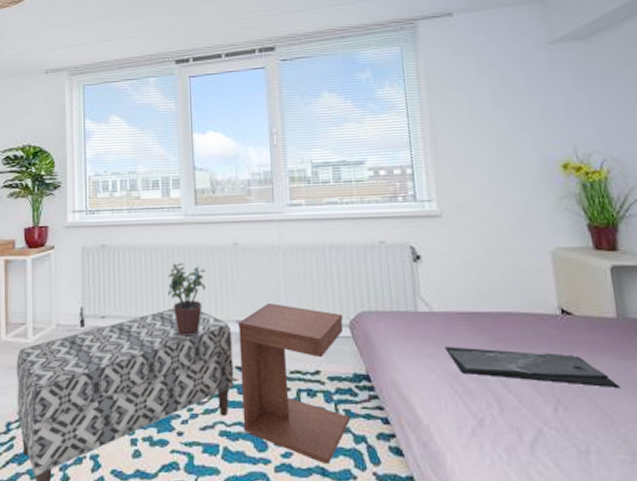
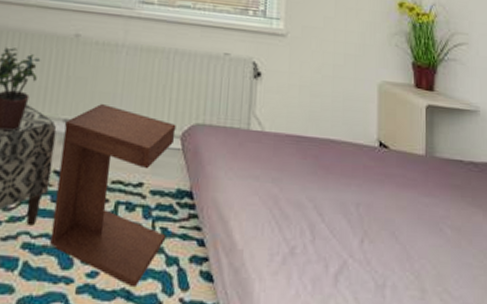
tray: present [444,346,619,387] -> none [269,169,419,223]

